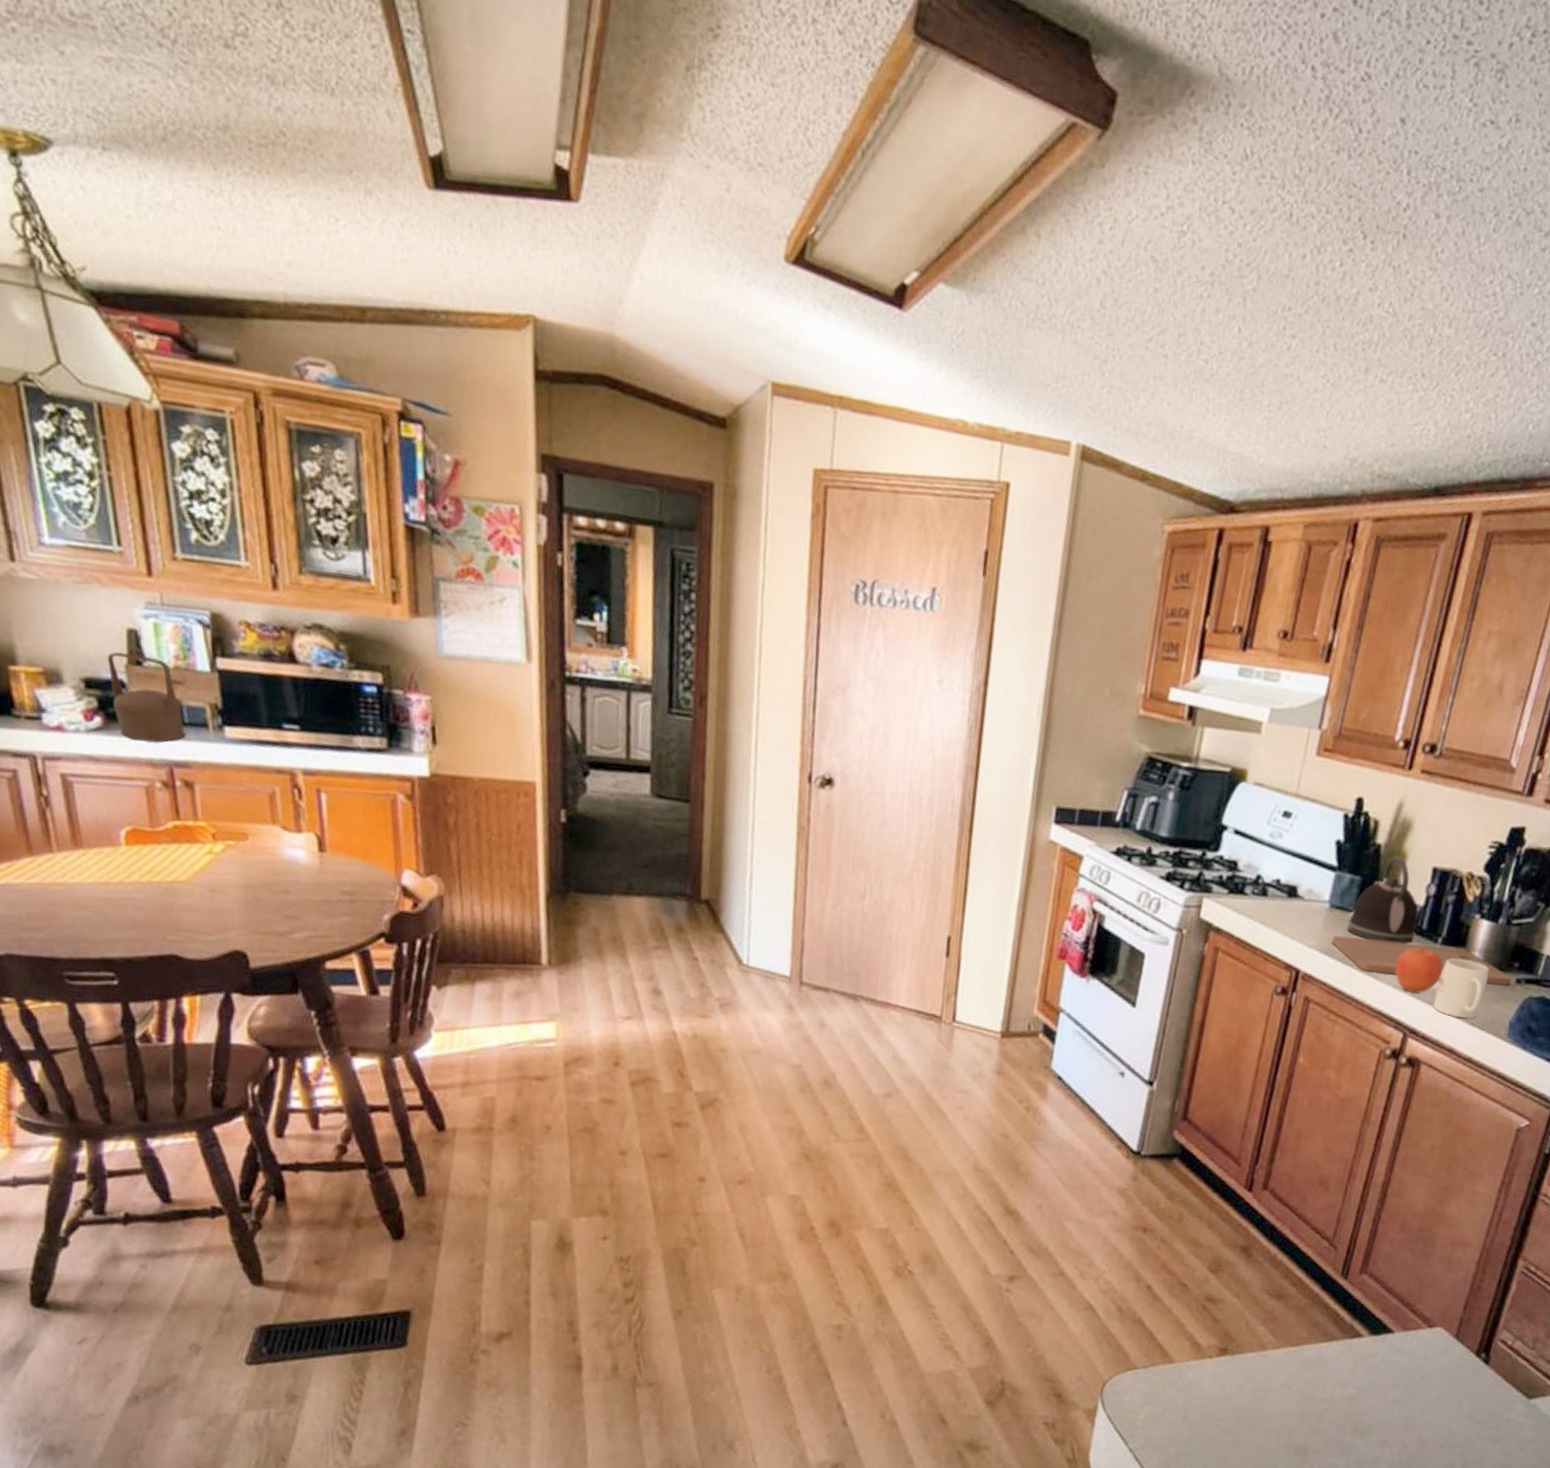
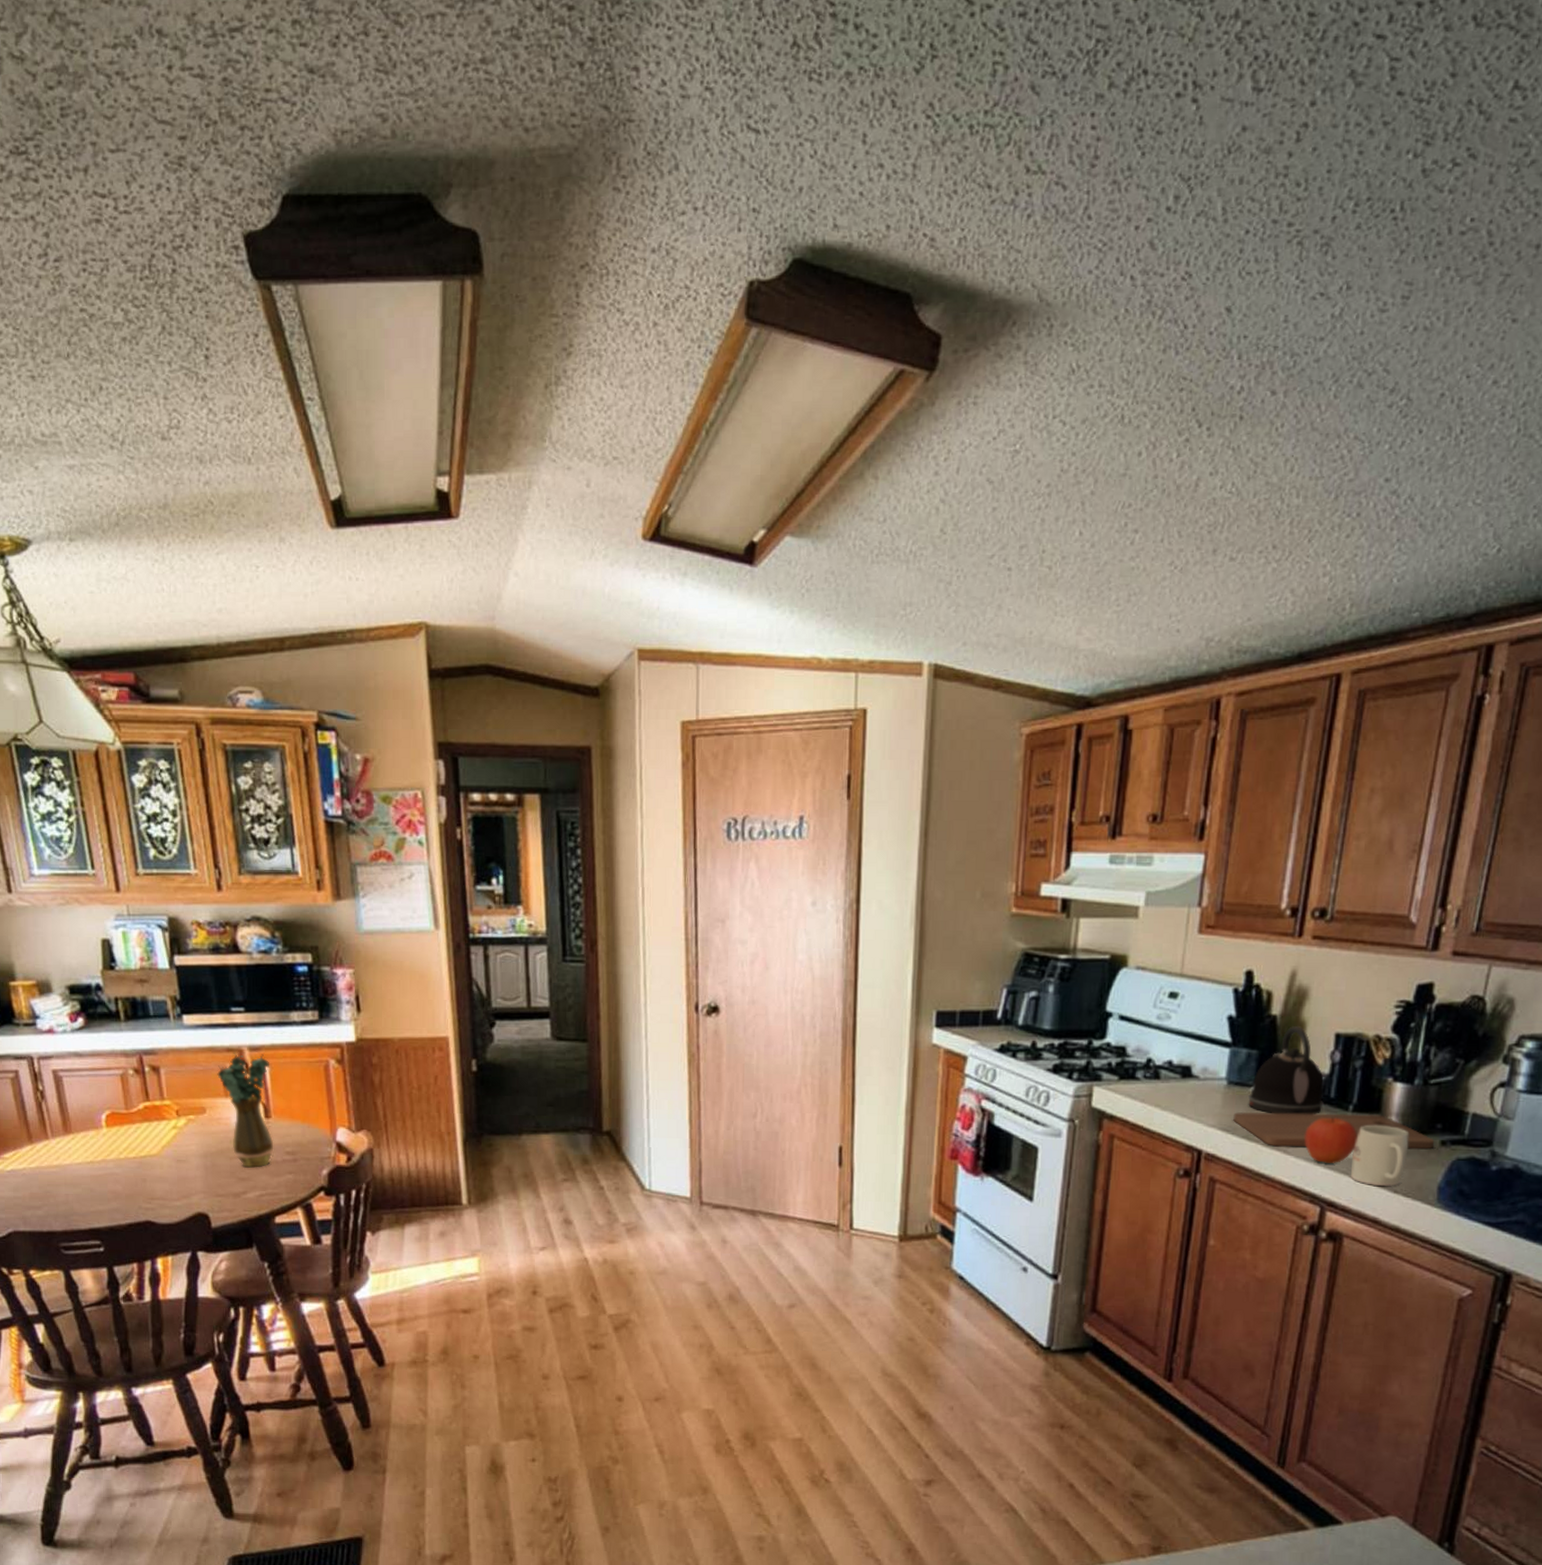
decorative basket: present [107,646,186,743] -> none [86,954,152,1036]
vase: none [263,773,328,907] -> present [217,1051,274,1168]

